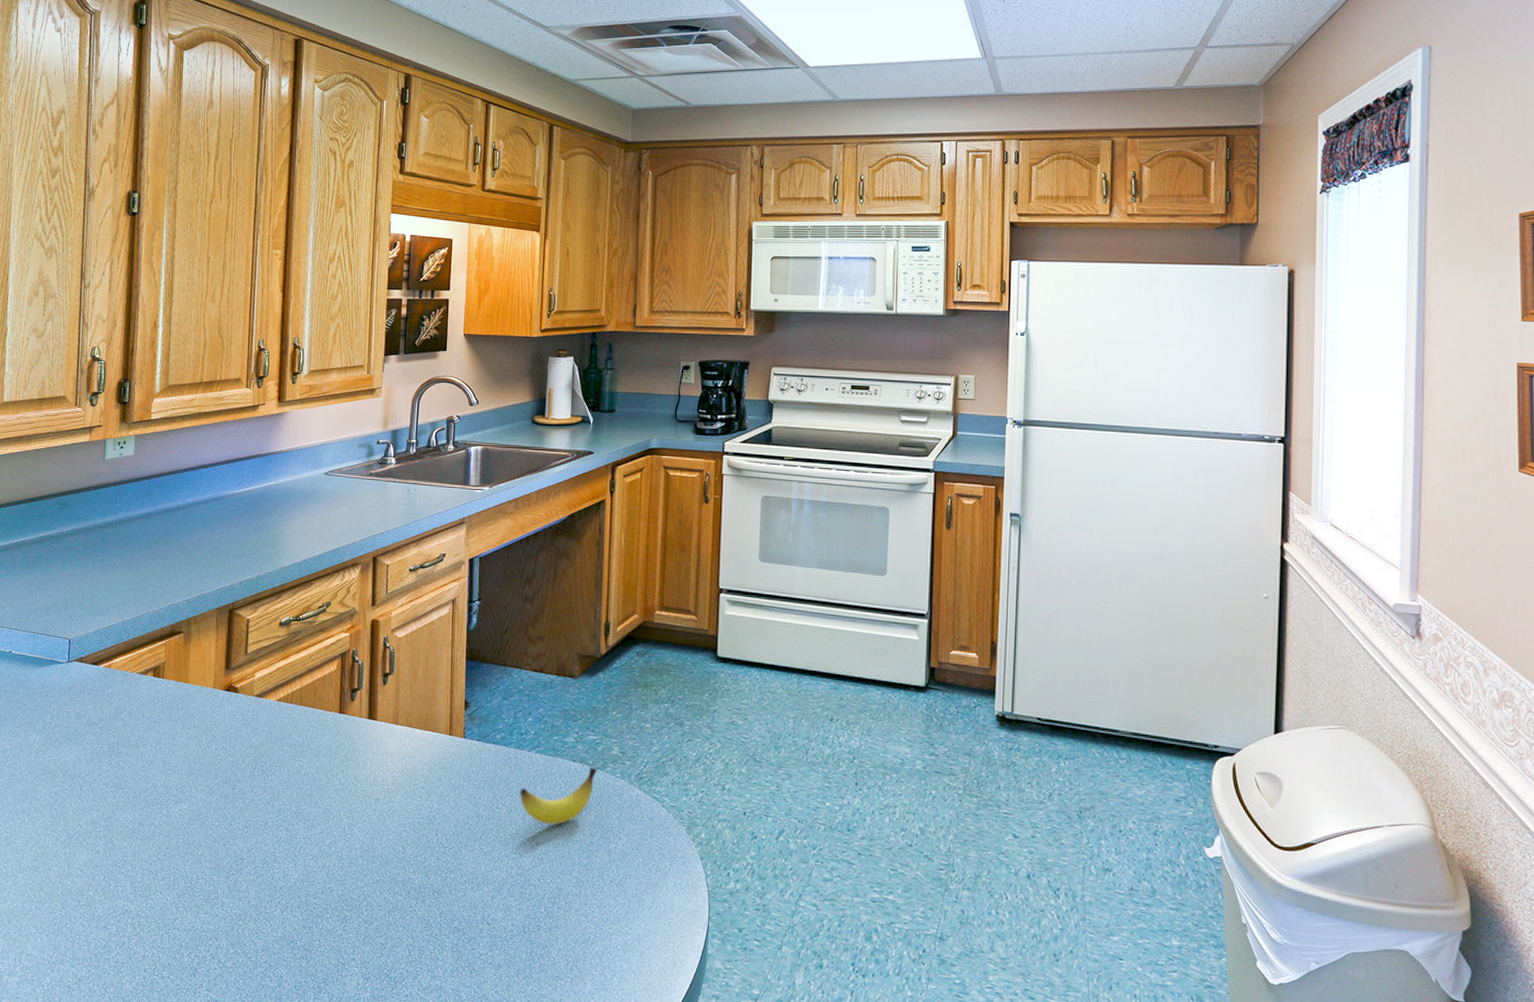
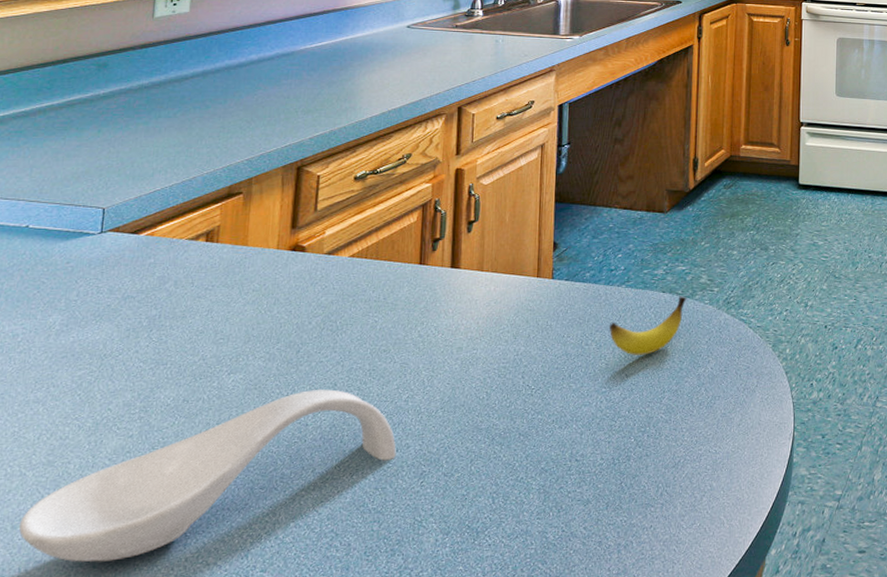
spoon rest: none [14,826,321,963] -> present [19,389,396,563]

